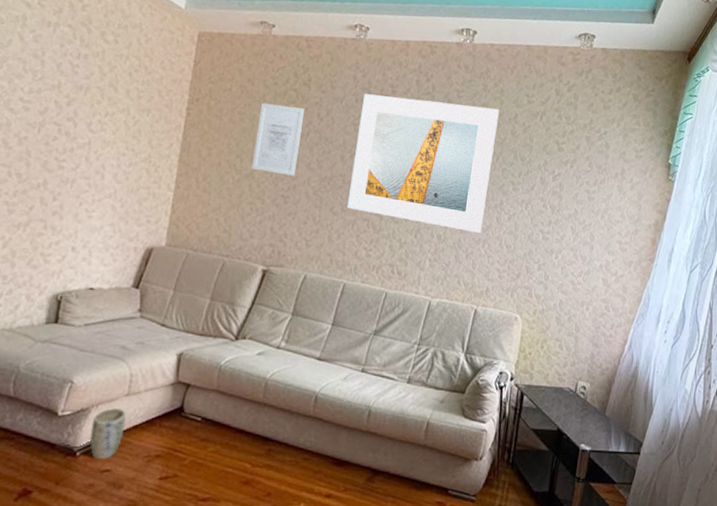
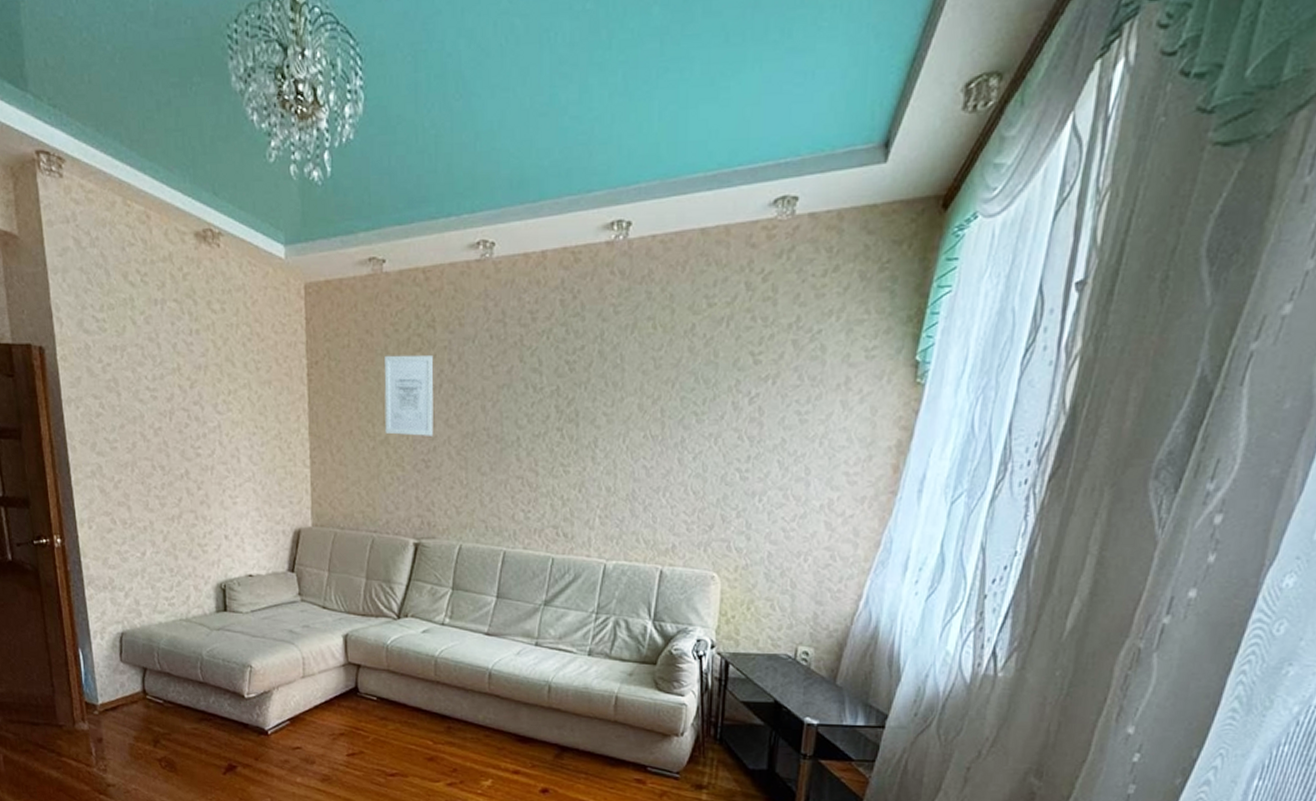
plant pot: present [89,408,126,460] -> none [275,690,306,738]
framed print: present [346,93,499,233] -> none [495,320,670,479]

